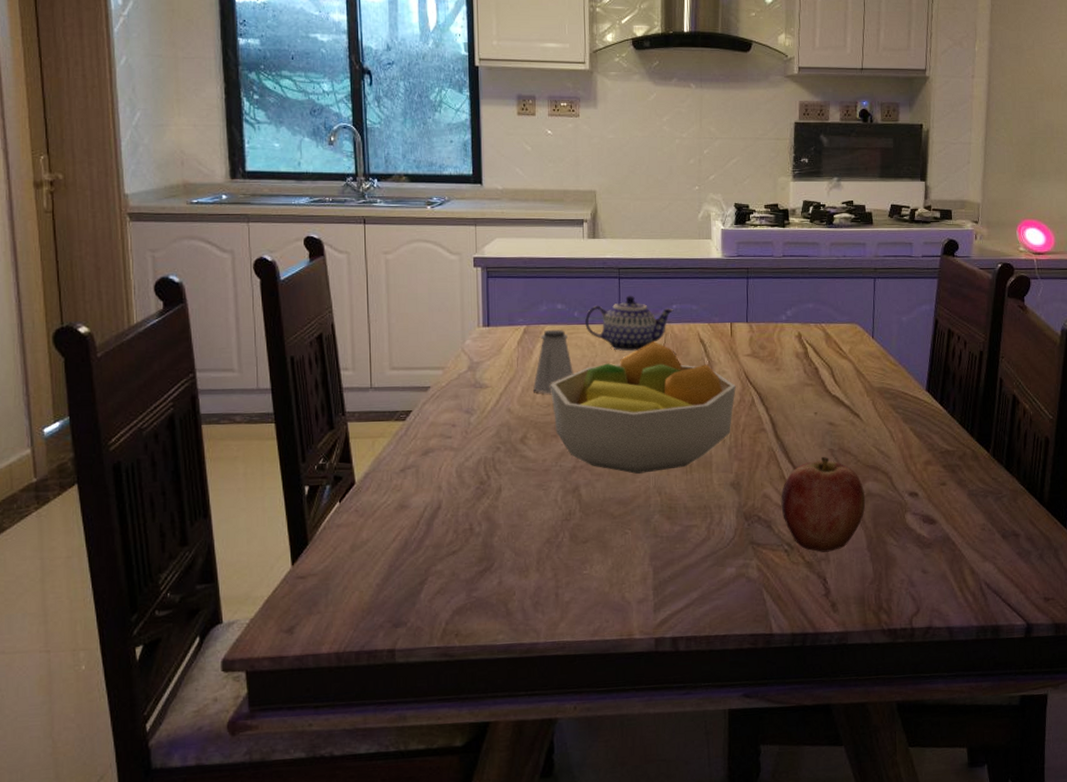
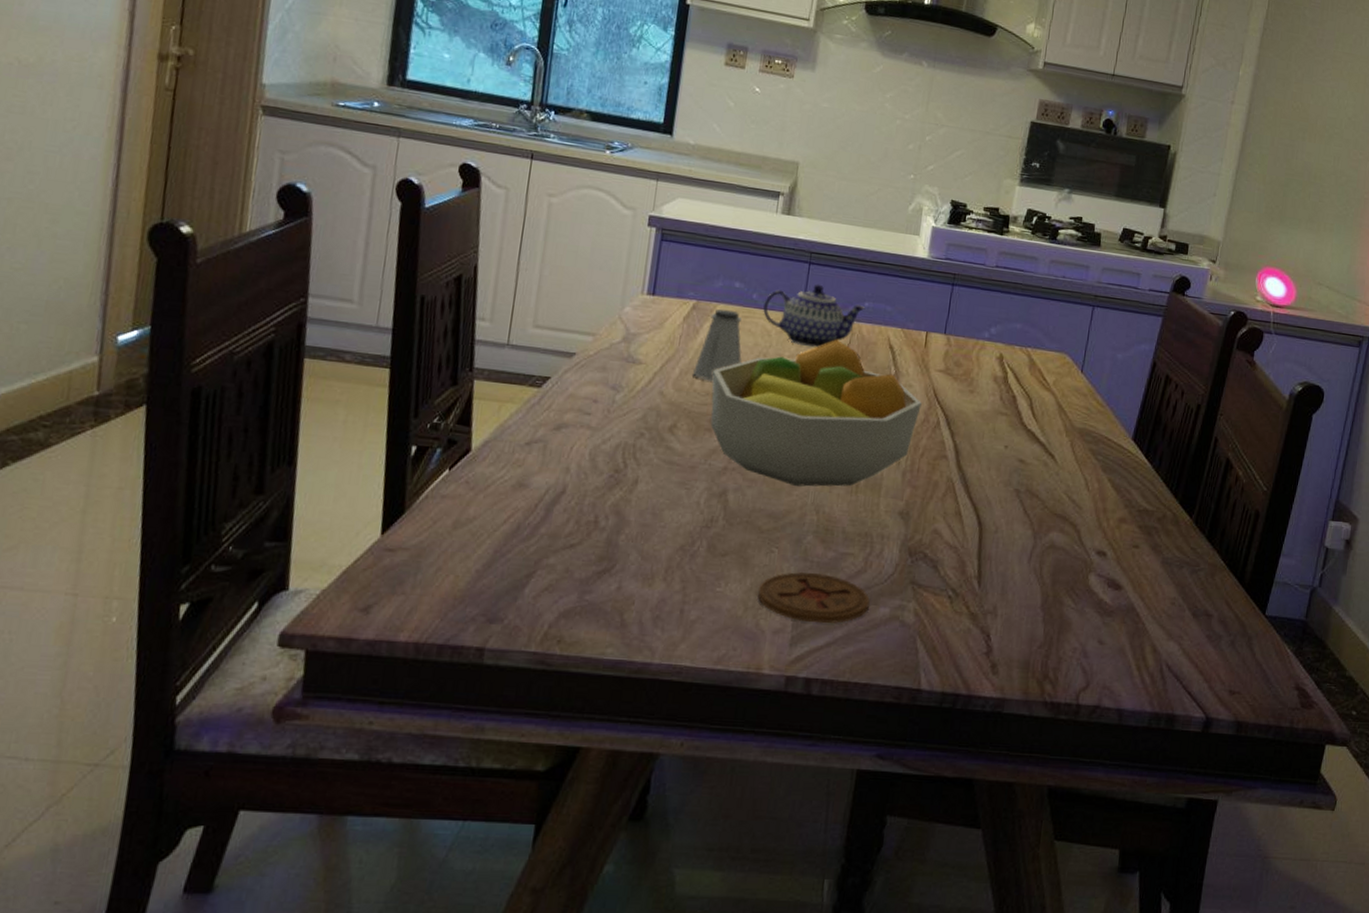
coaster: none [619,546,717,590] -> present [757,571,870,624]
apple: present [781,456,866,552] -> none [951,496,1048,605]

